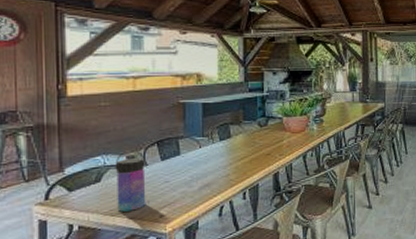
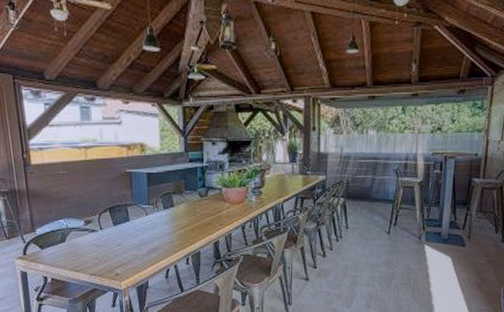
water bottle: present [115,149,146,212] -> none [75,214,104,269]

